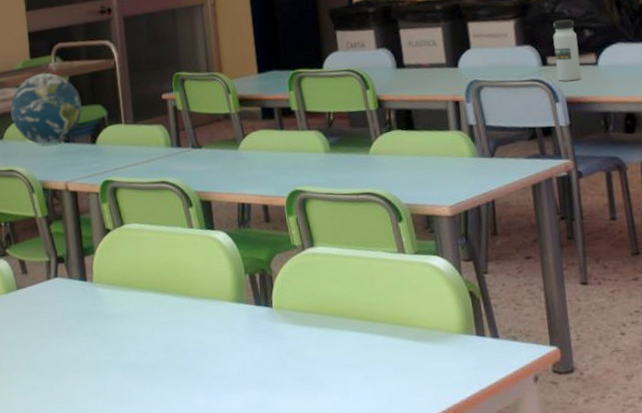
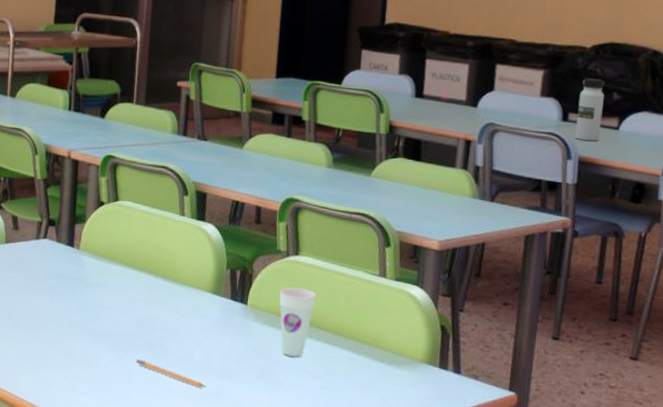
globe: present [10,72,82,146] -> none [26,39,97,112]
pencil: none [170,385,247,403] -> present [135,359,207,388]
cup: none [302,279,340,353] -> present [279,287,317,357]

